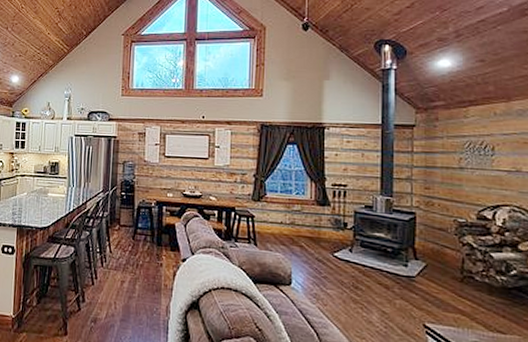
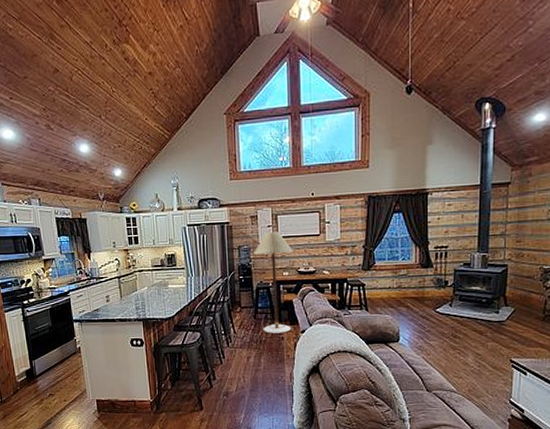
floor lamp: none [137,150,179,259] -> present [253,231,293,333]

